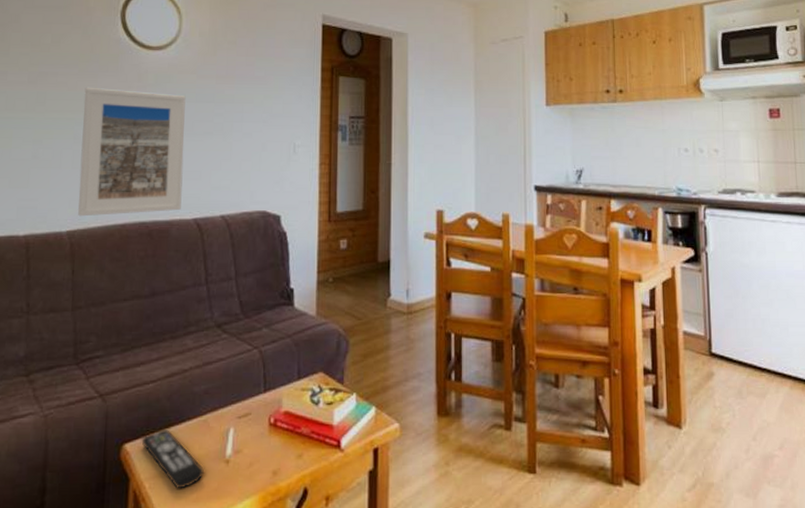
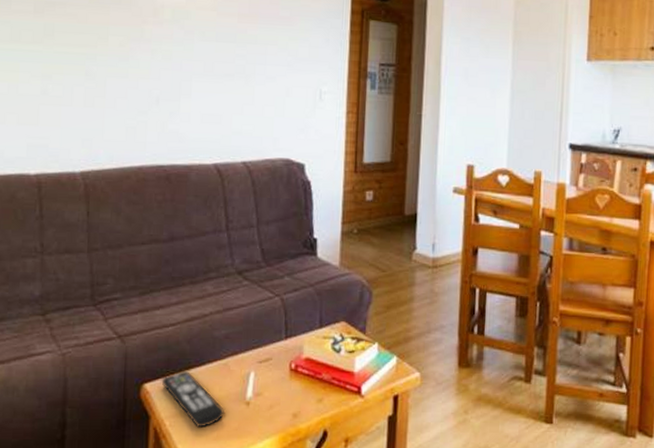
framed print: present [78,87,186,217] -> none [92,20,205,158]

